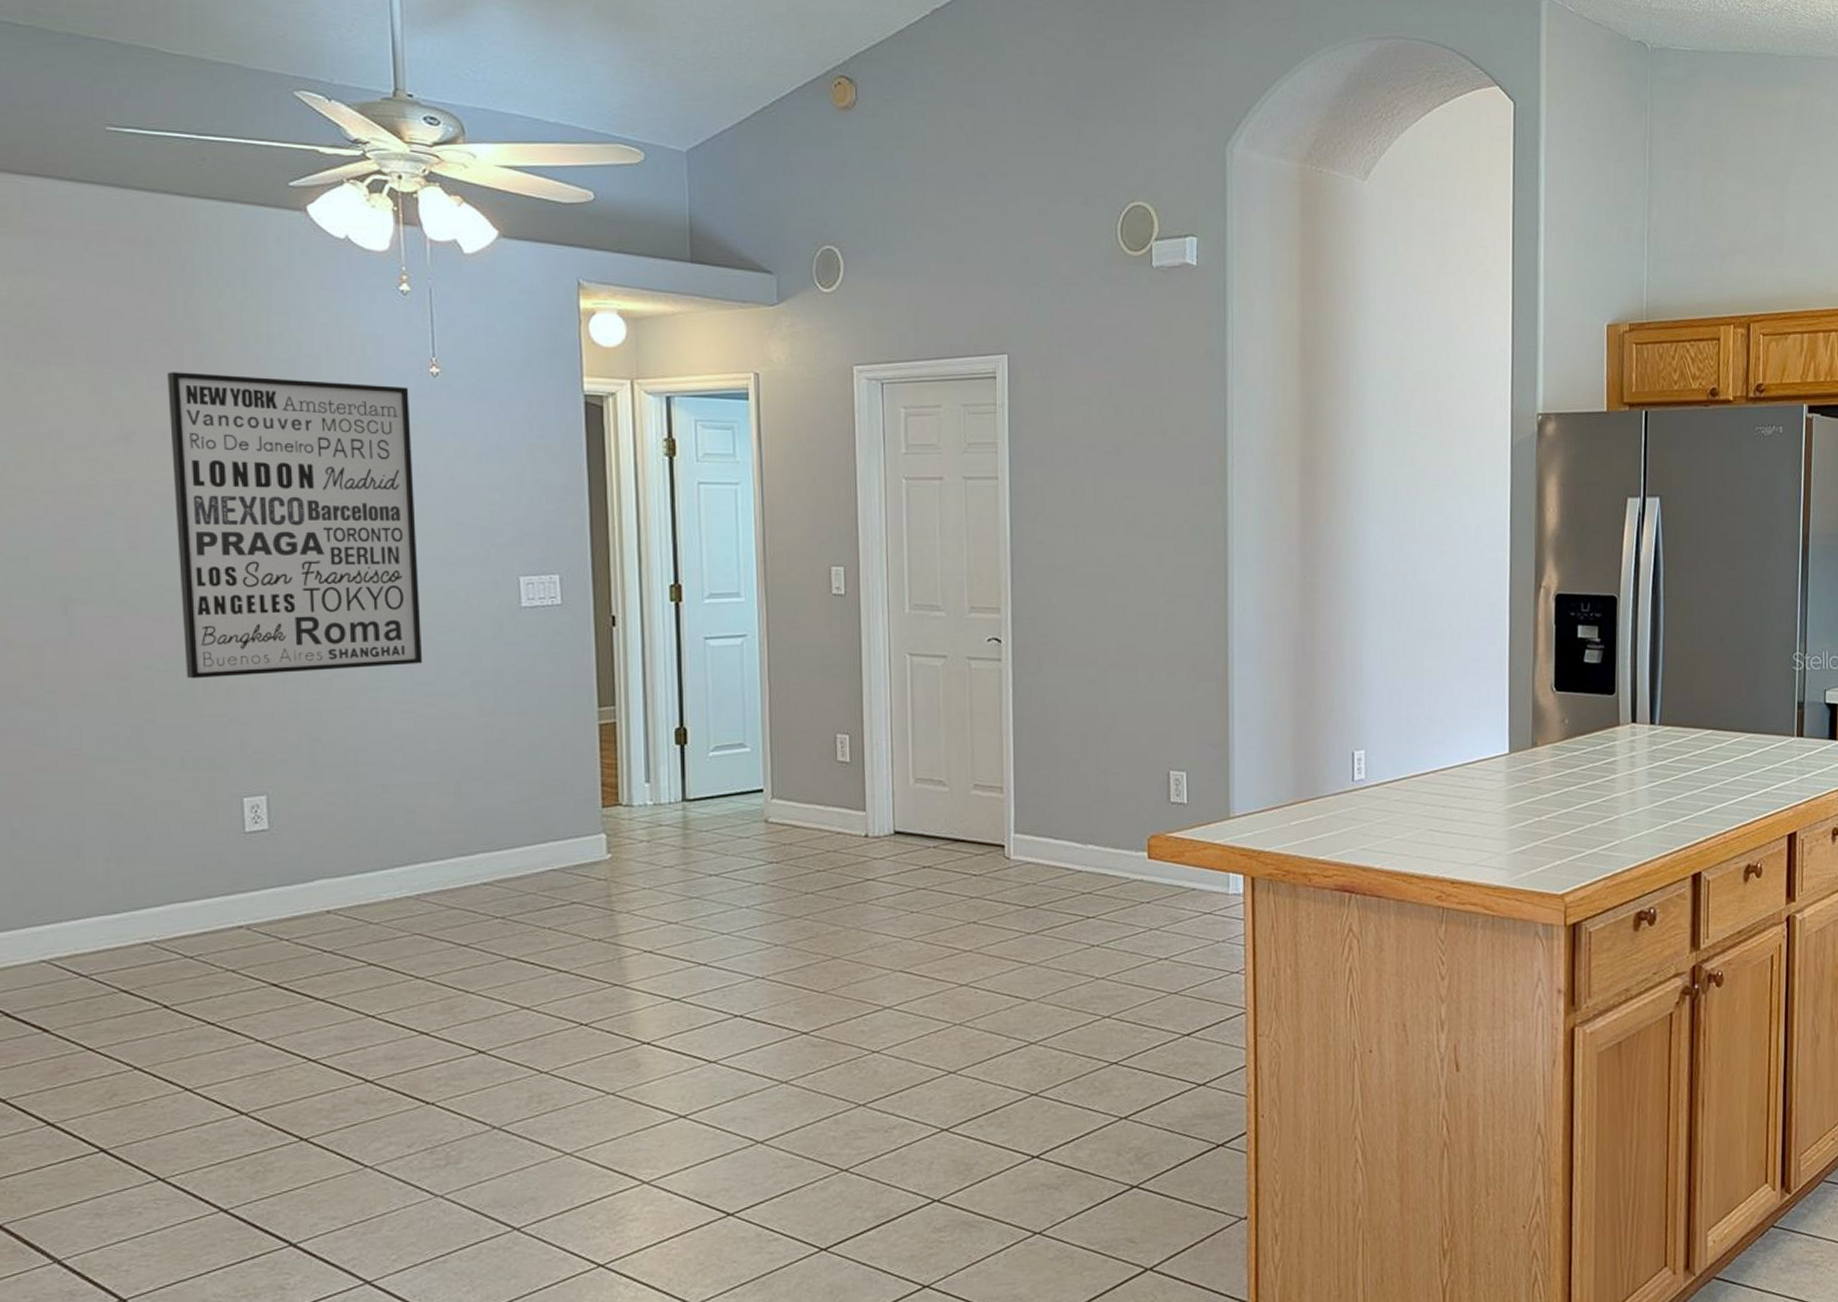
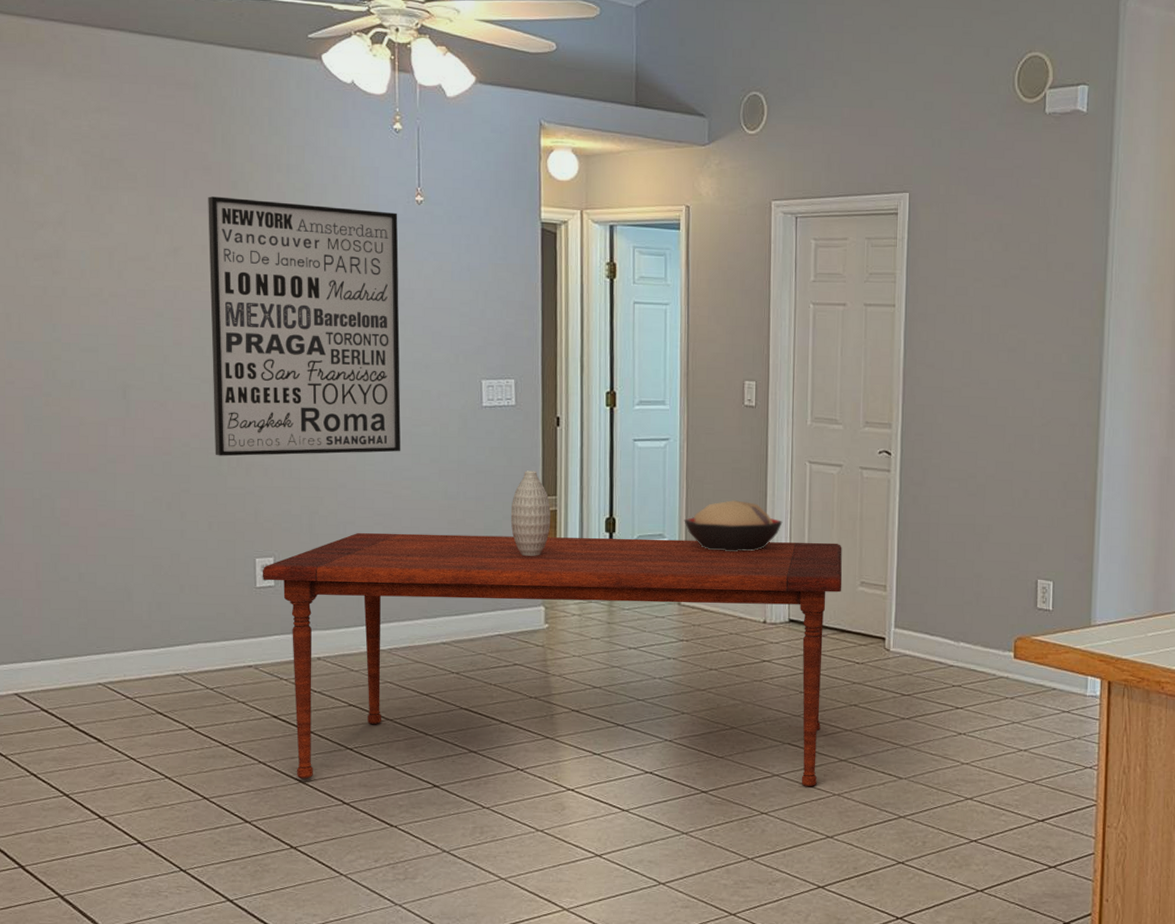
dining table: none [252,742,953,1056] -> present [262,532,842,787]
vase: none [560,678,609,778] -> present [510,470,551,557]
decorative bowl: none [767,701,882,759] -> present [684,500,783,552]

